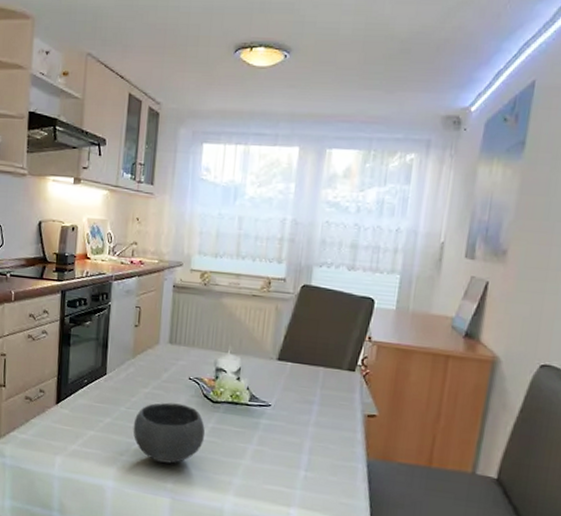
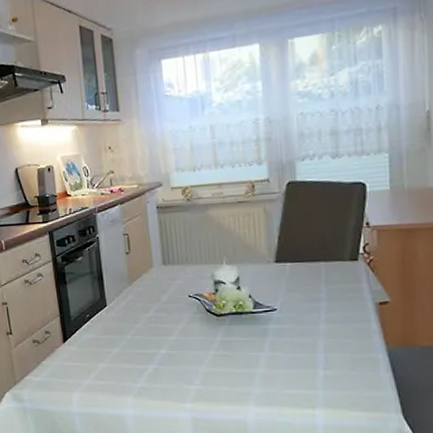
bowl: present [133,402,205,464] -> none [141,323,215,383]

